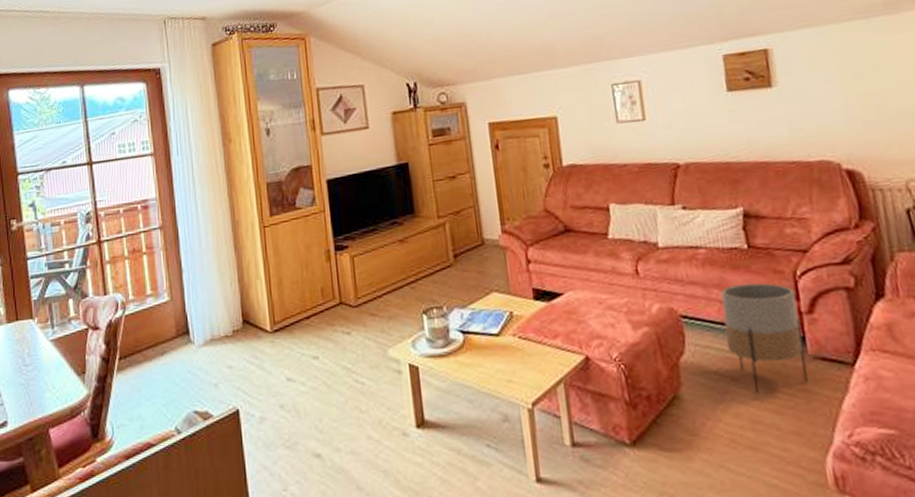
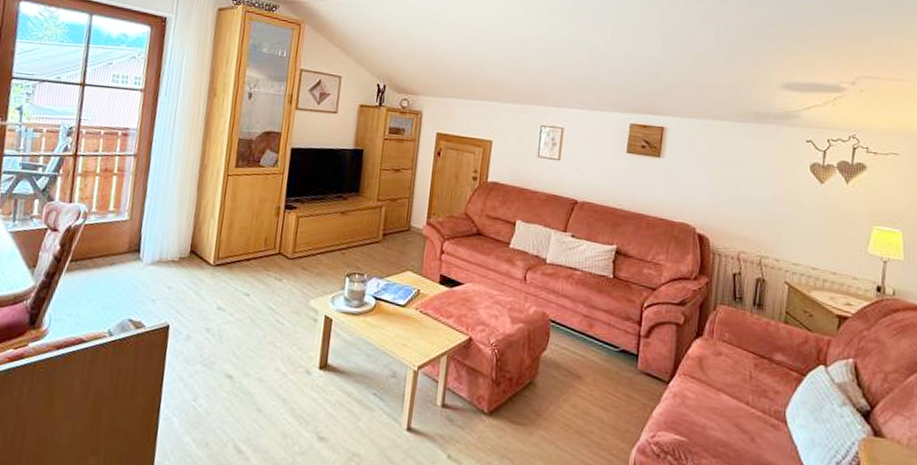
planter: present [720,282,808,395] -> none [580,304,639,393]

